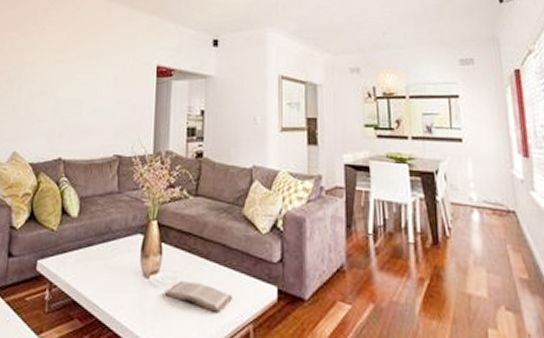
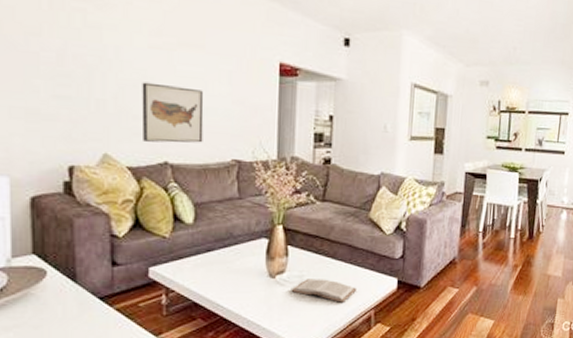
wall art: none [44,89,93,141] -> present [141,82,204,143]

